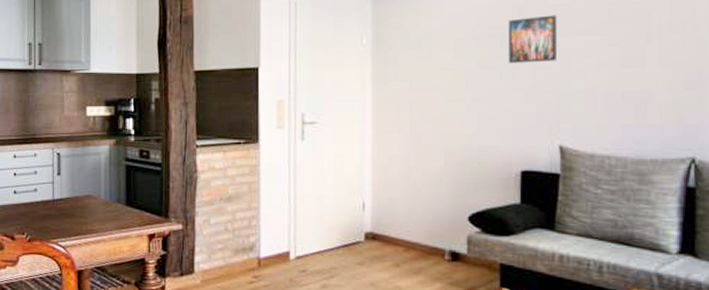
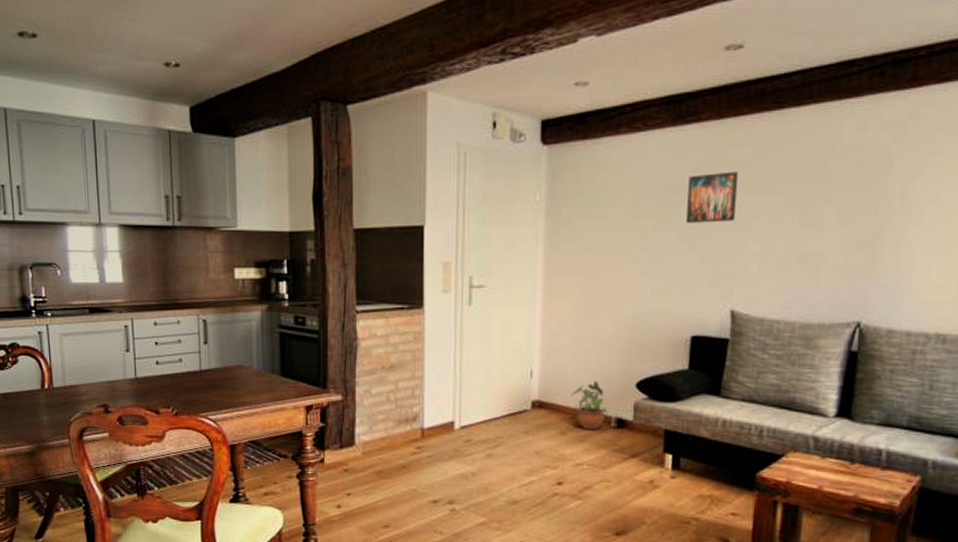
potted plant: none [403,214,441,263] -> present [571,381,608,431]

